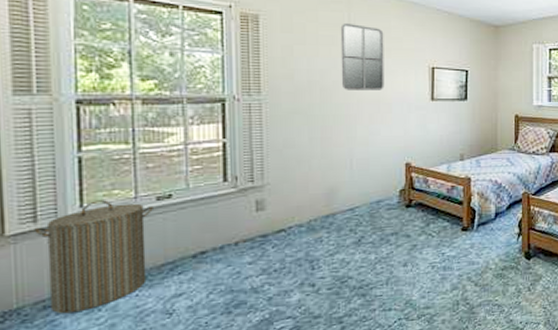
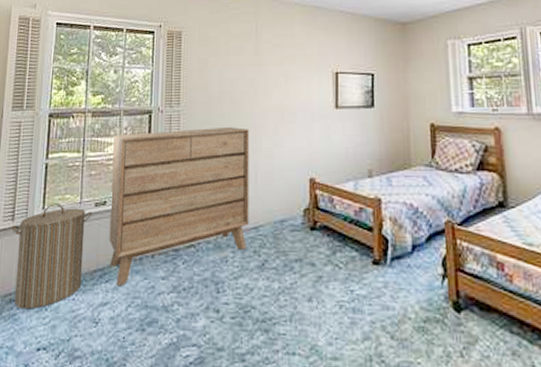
dresser: none [176,117,344,276] -> present [109,127,249,285]
home mirror: present [340,22,384,90] -> none [248,32,289,100]

